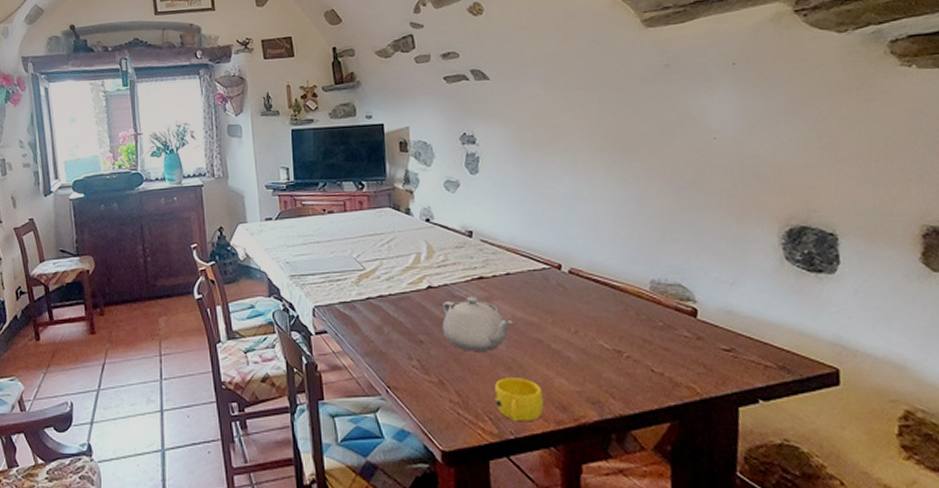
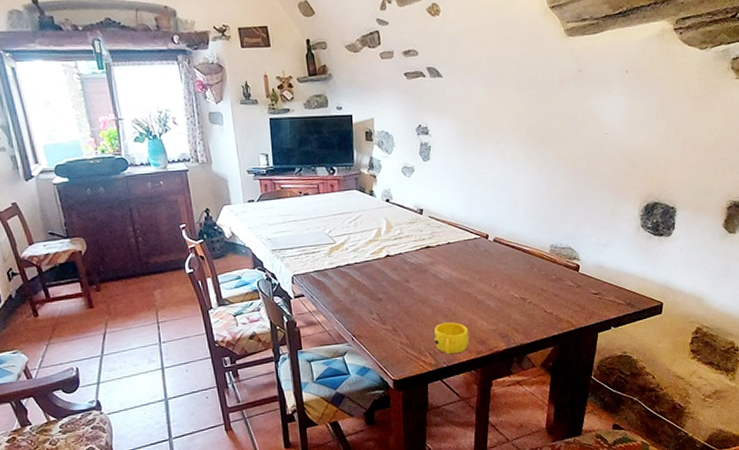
teapot: present [442,296,513,351] -> none [396,262,450,305]

